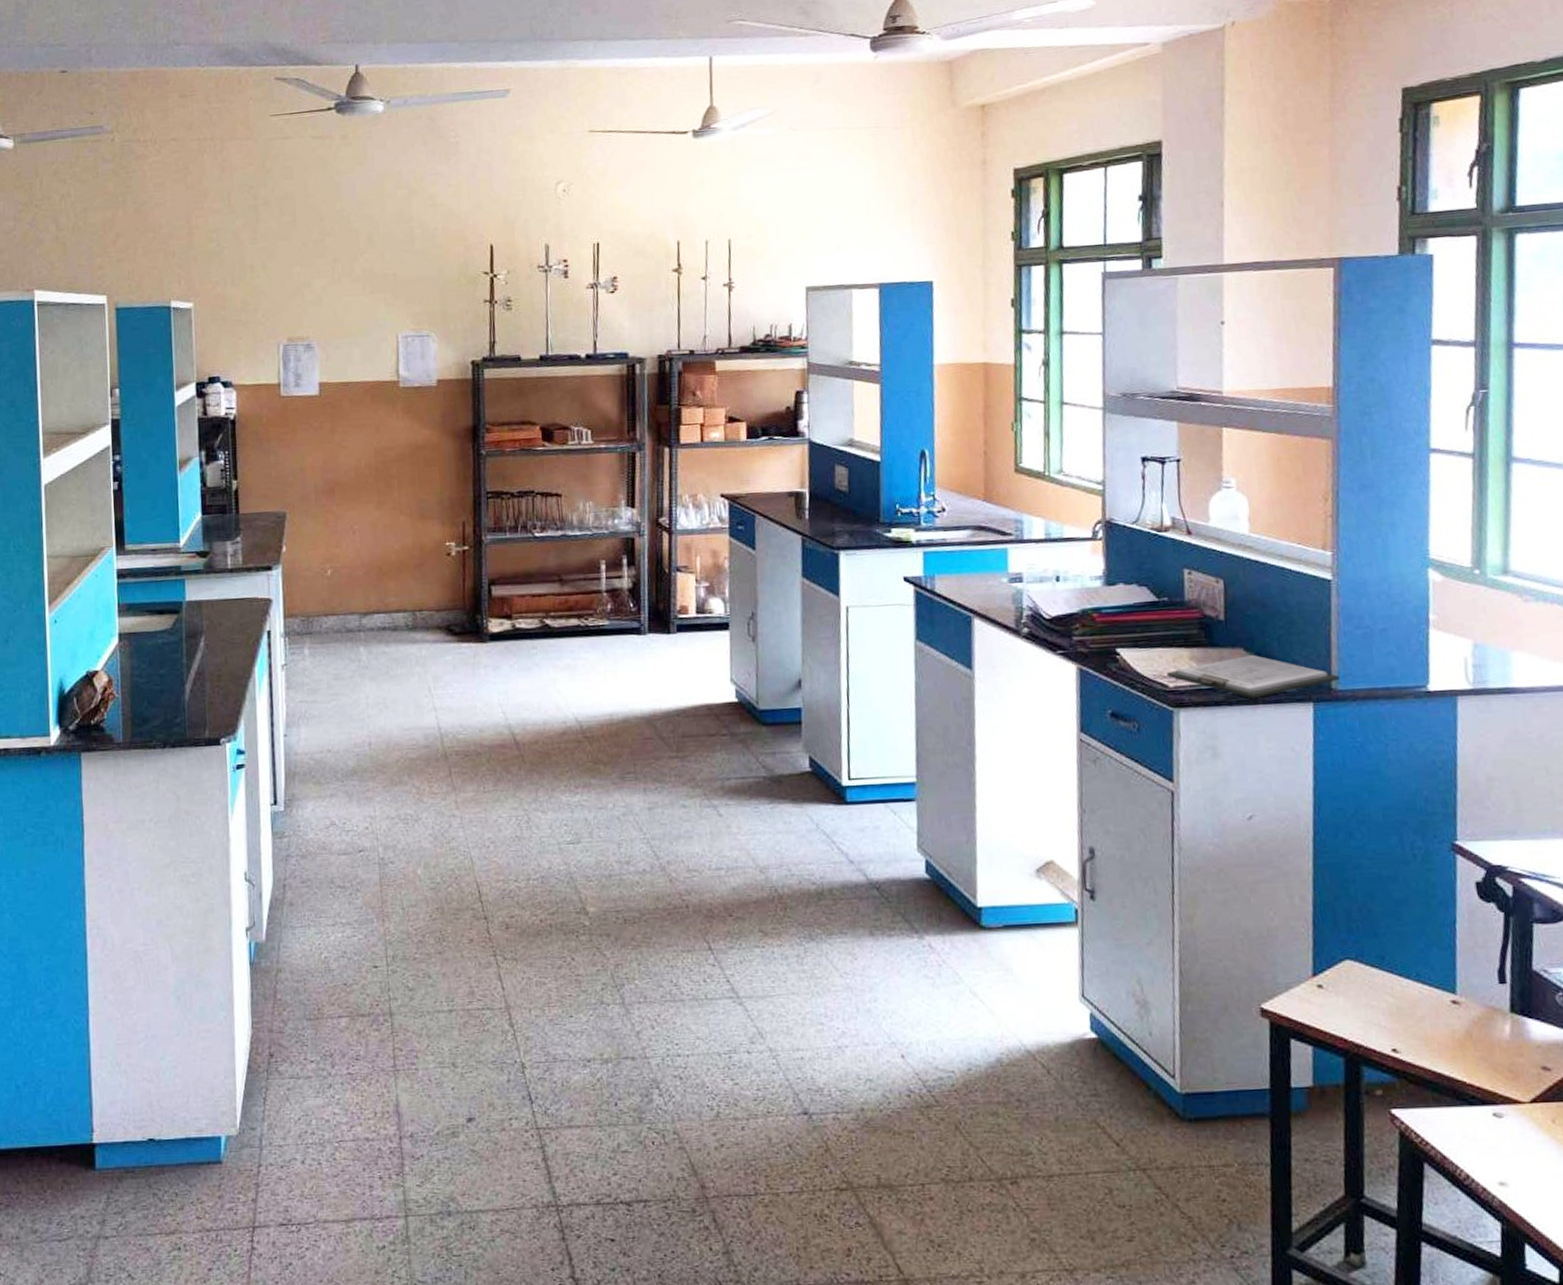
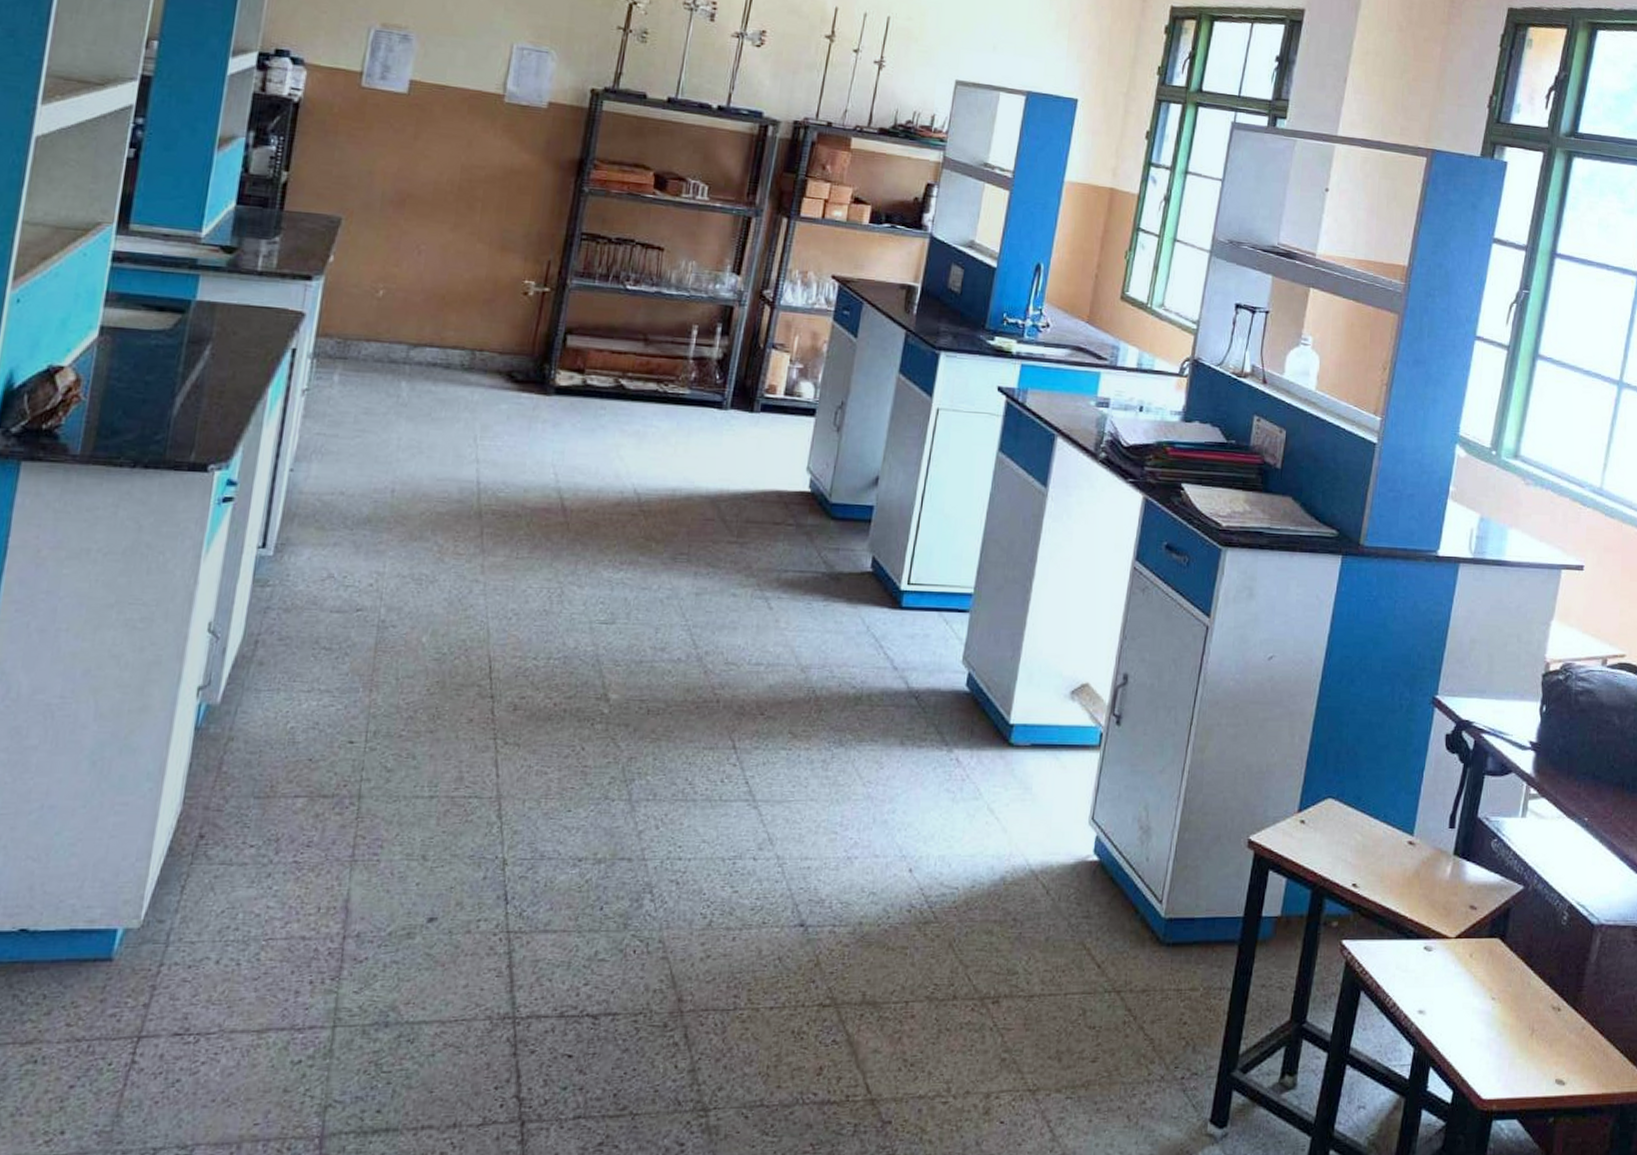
clipboard: present [1166,655,1340,698] -> none [1221,504,1368,546]

